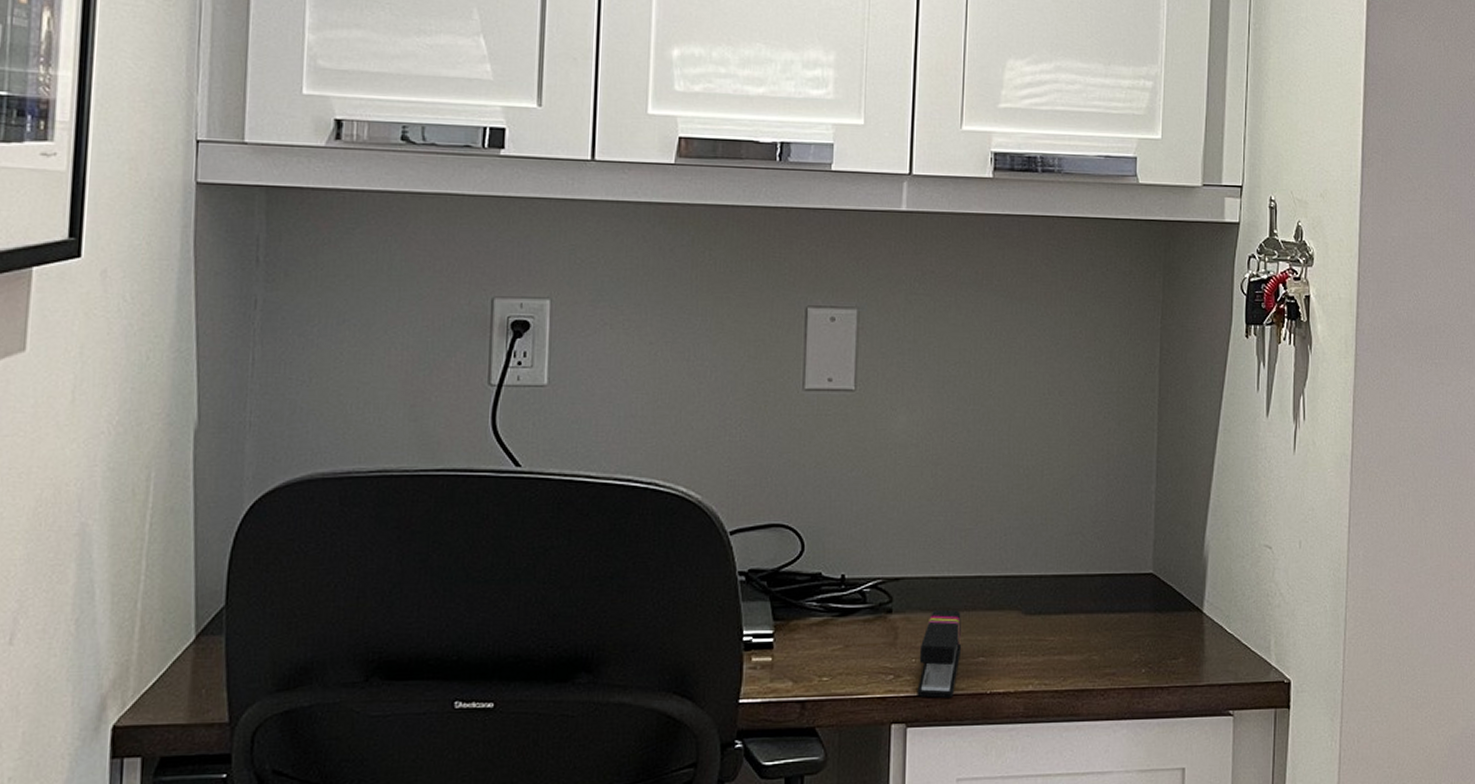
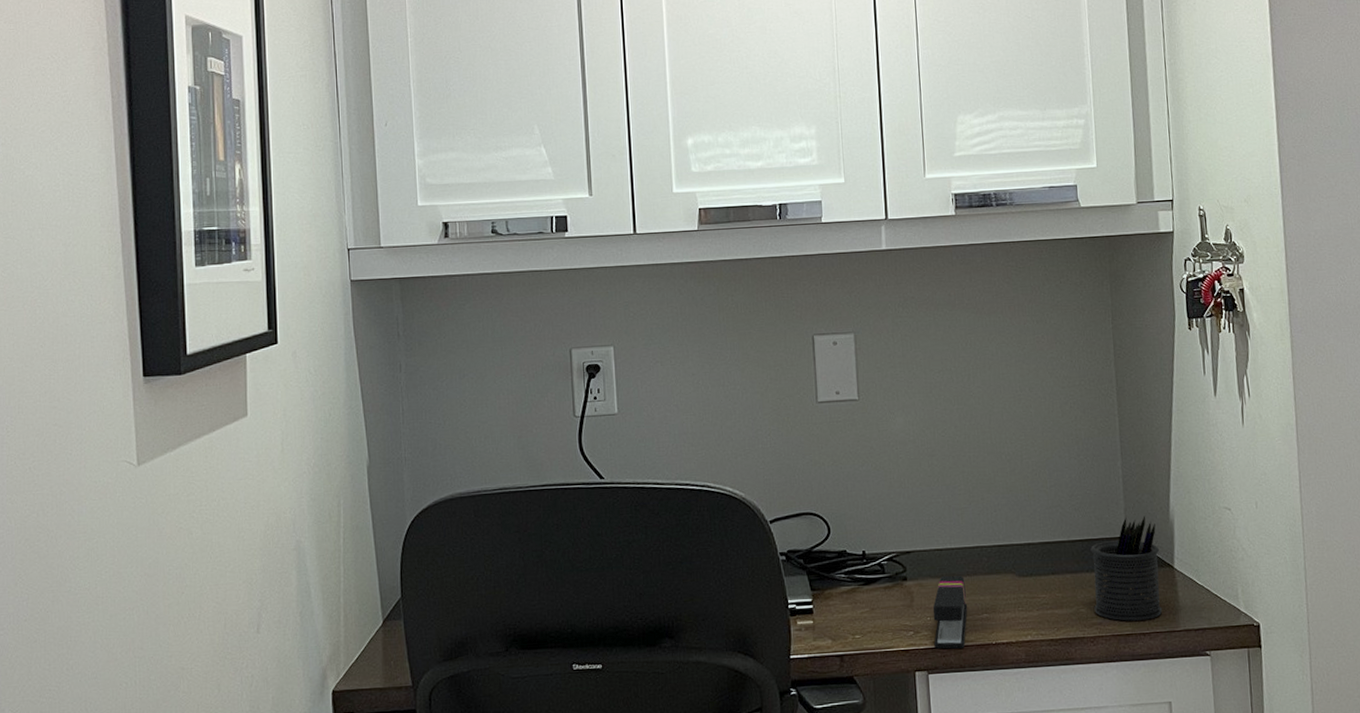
pen holder: none [1108,550,1189,672] -> present [1090,515,1163,621]

